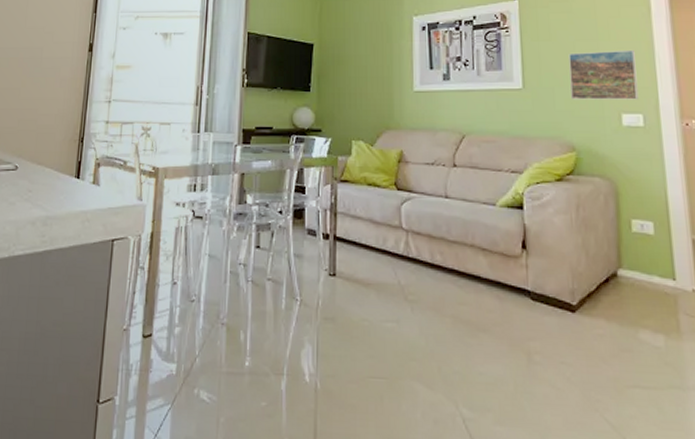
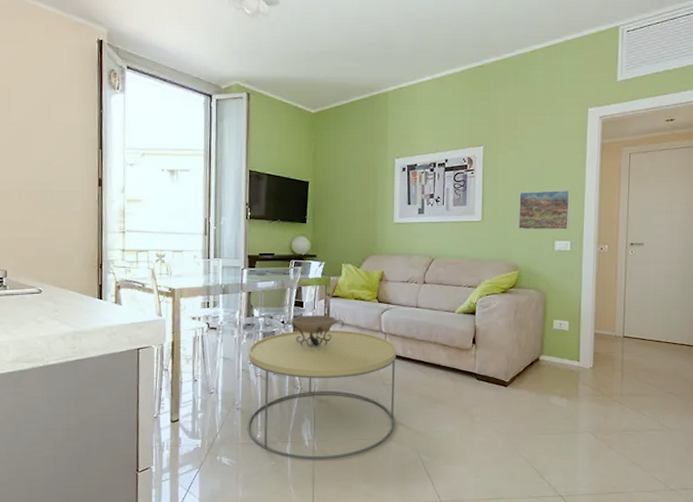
coffee table: none [233,223,422,405] -> present [247,329,396,460]
decorative bowl: none [280,203,355,248] -> present [283,315,344,349]

